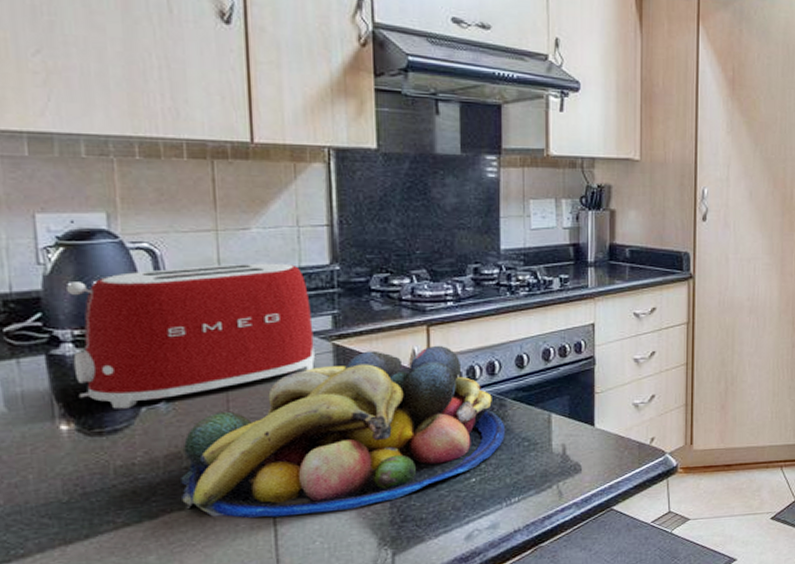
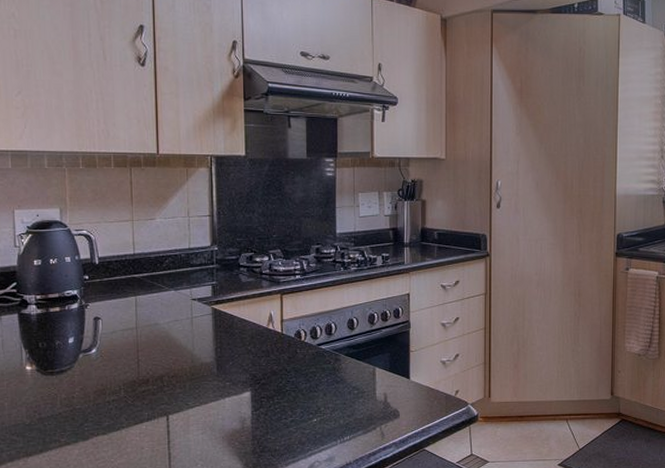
toaster: present [67,263,315,409] -> none [33,245,199,355]
fruit bowl: present [179,346,506,519] -> none [103,311,340,444]

